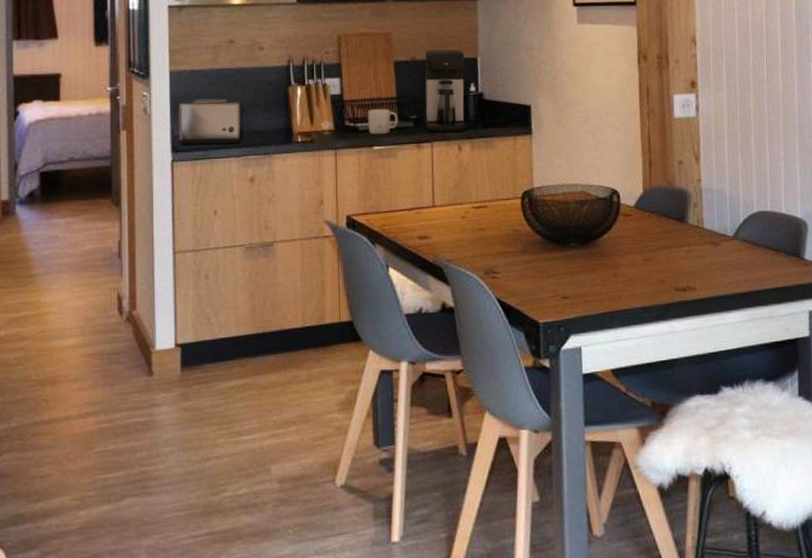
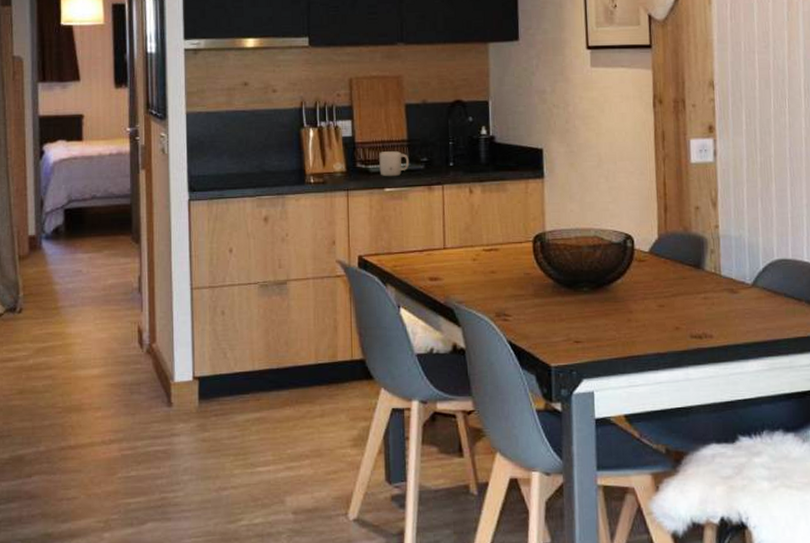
toaster: present [179,98,246,146] -> none [195,139,260,186]
coffee maker: present [424,49,466,133] -> none [435,92,477,176]

